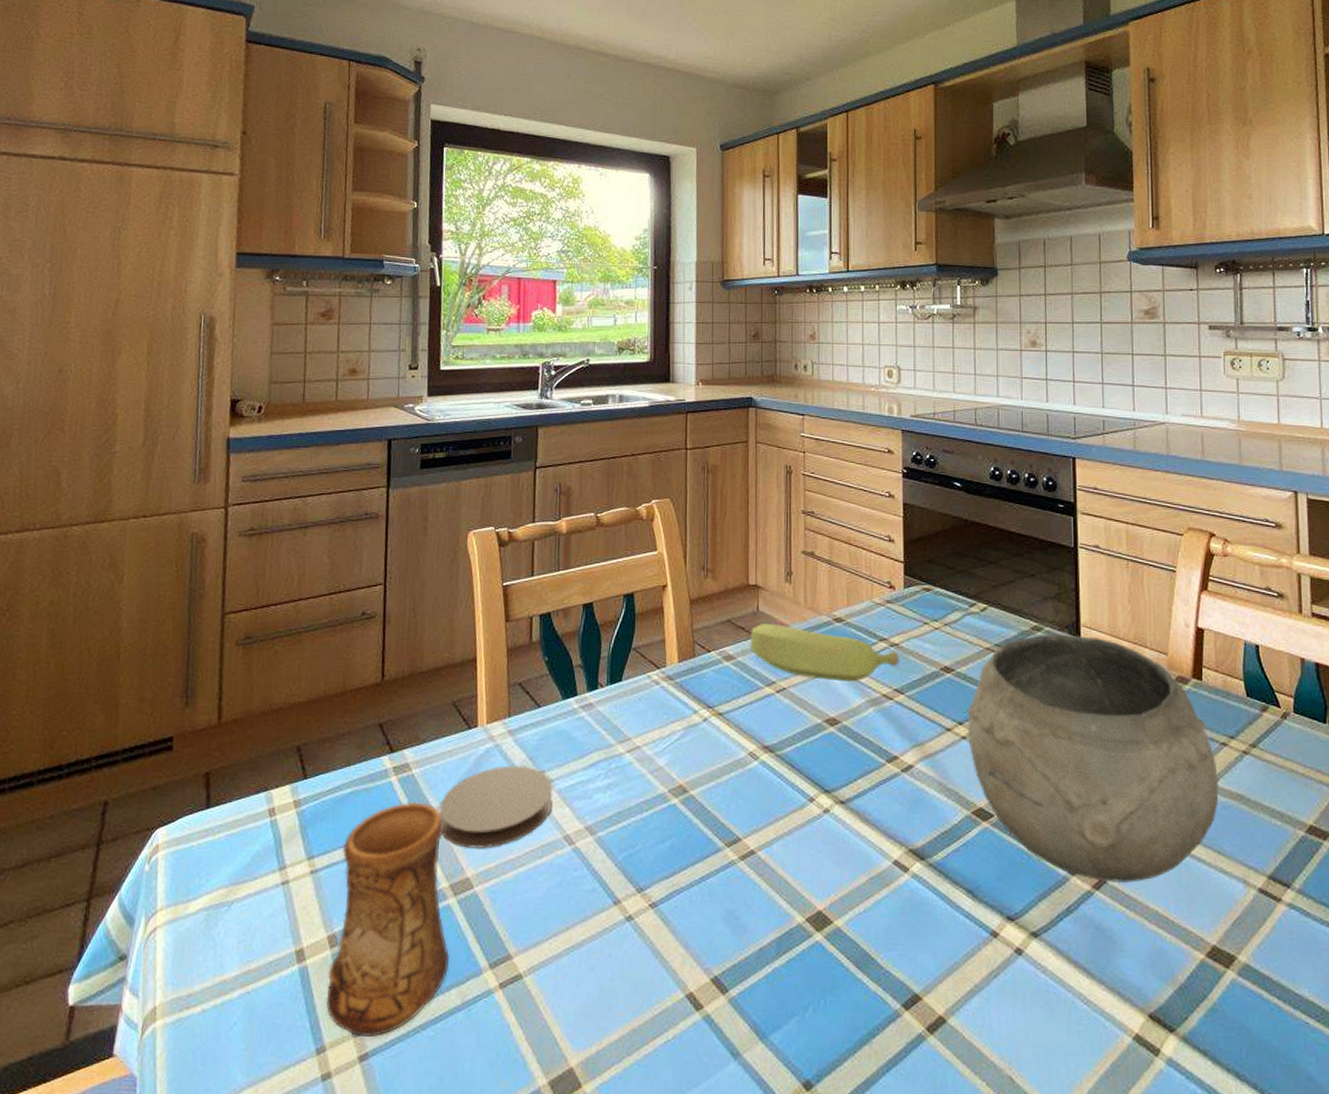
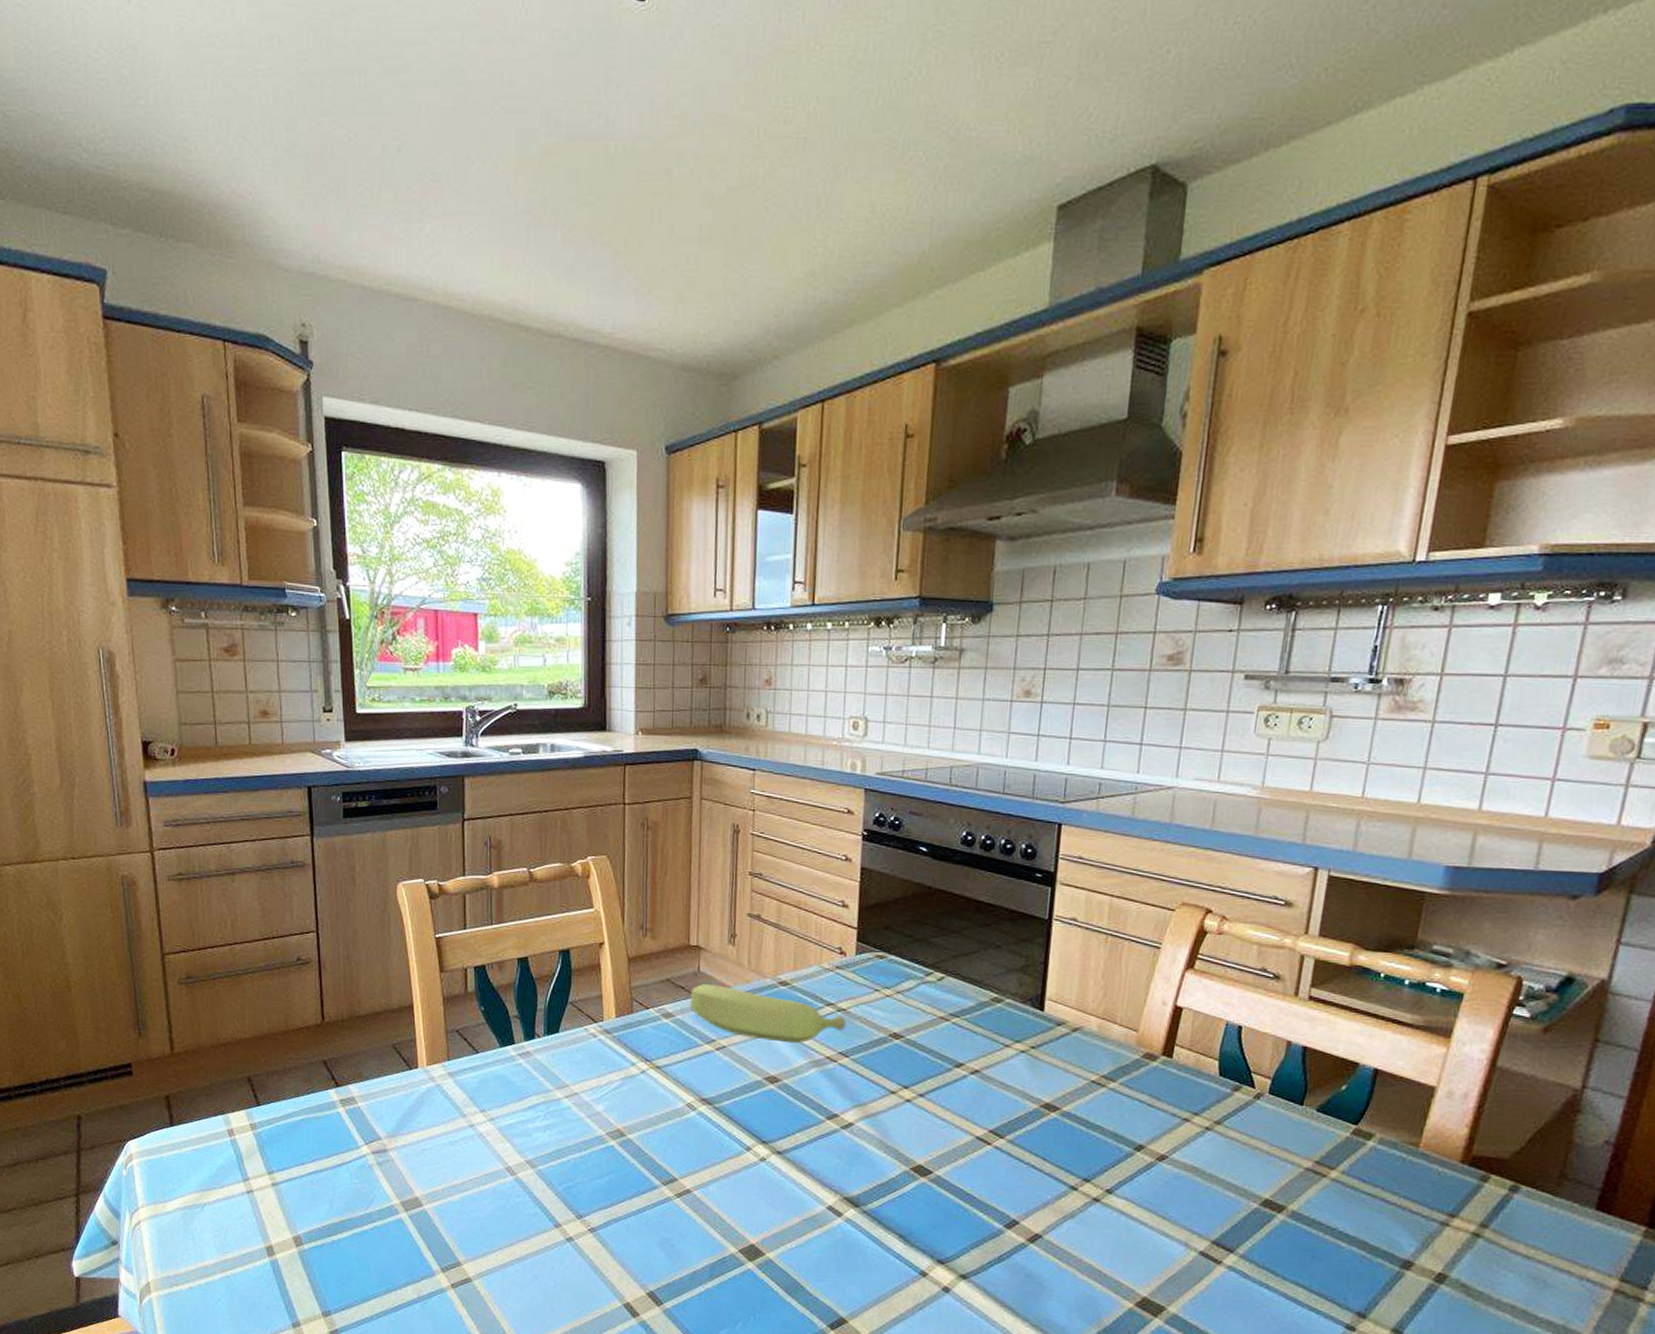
cup: present [326,802,450,1038] -> none [296,1130,405,1318]
coaster: present [439,765,553,849] -> none [387,1103,494,1174]
bowl: present [967,634,1219,884] -> none [912,1006,1175,1239]

